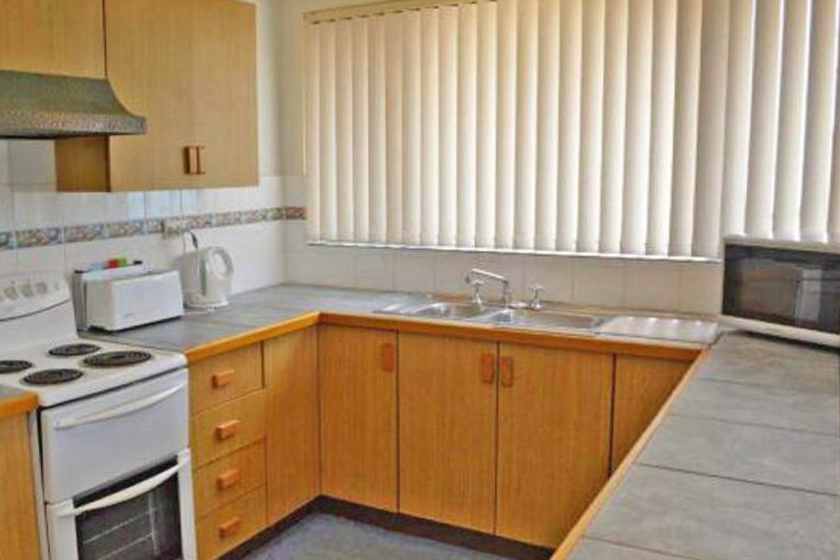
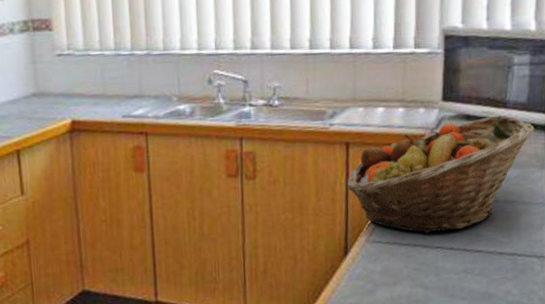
fruit basket: none [613,333,828,459] -> present [347,115,536,233]

